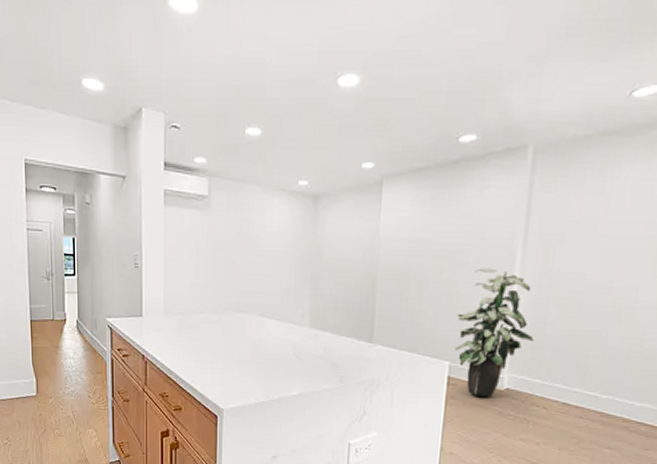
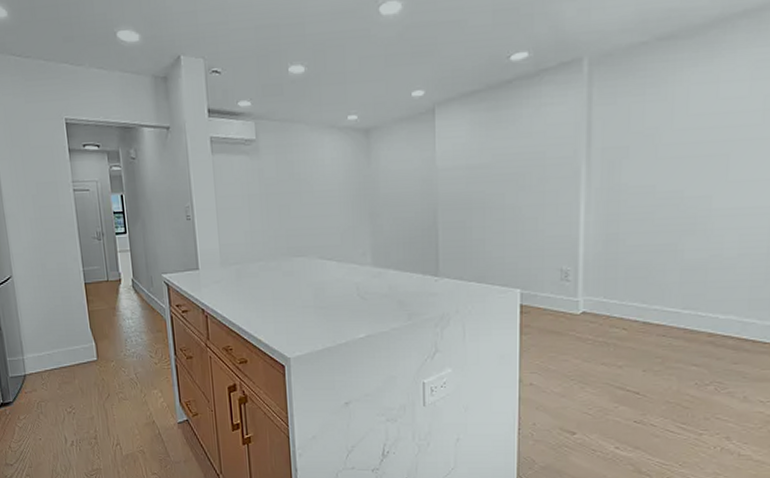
indoor plant: present [454,268,534,398] -> none [524,188,606,324]

